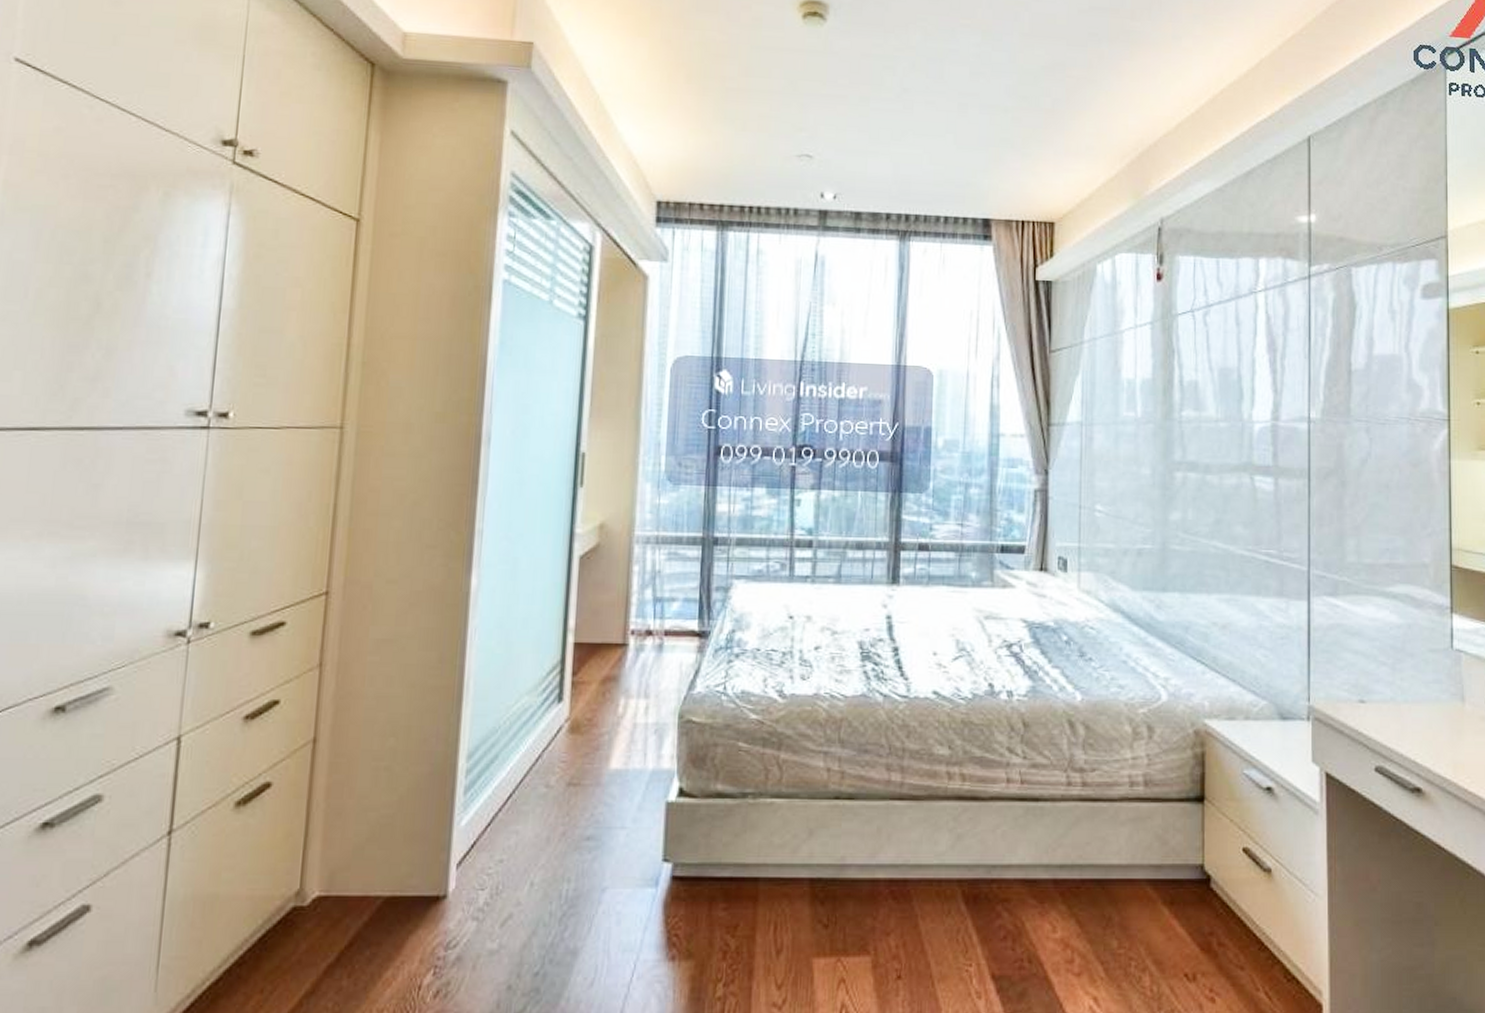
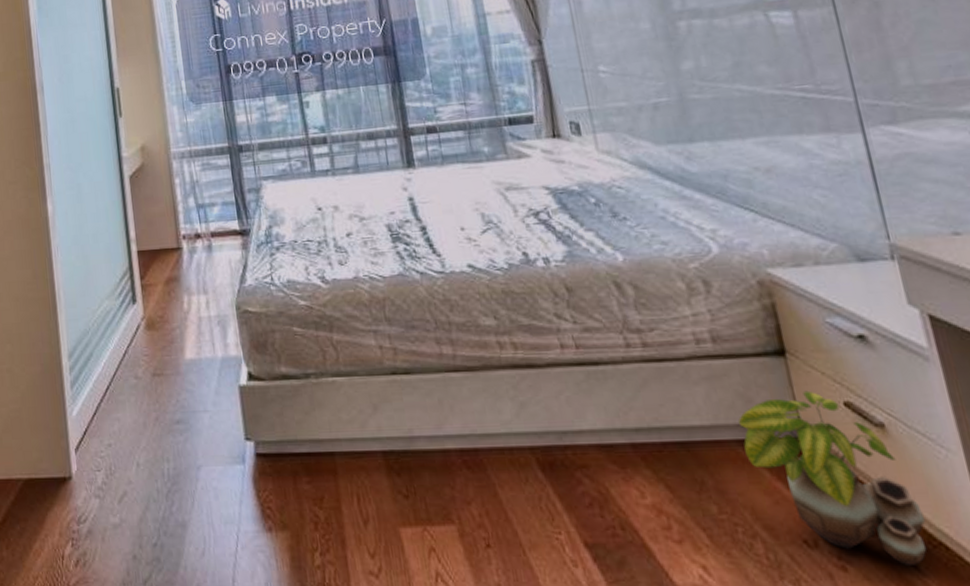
potted plant: none [1151,836,1286,997] -> present [737,390,927,565]

